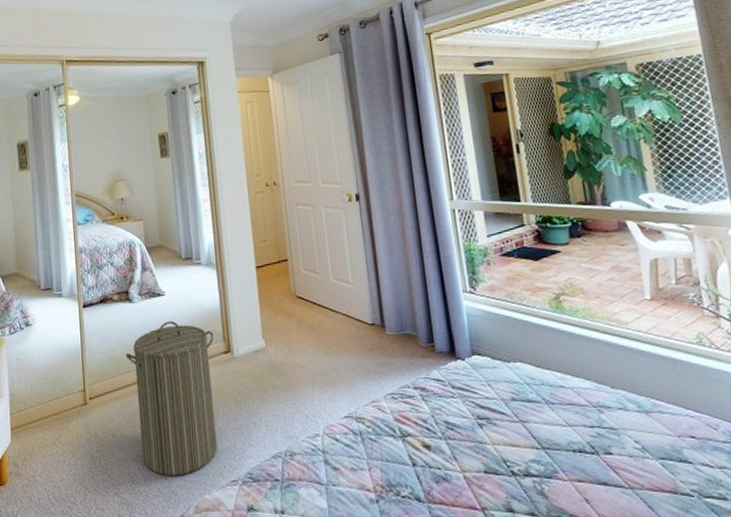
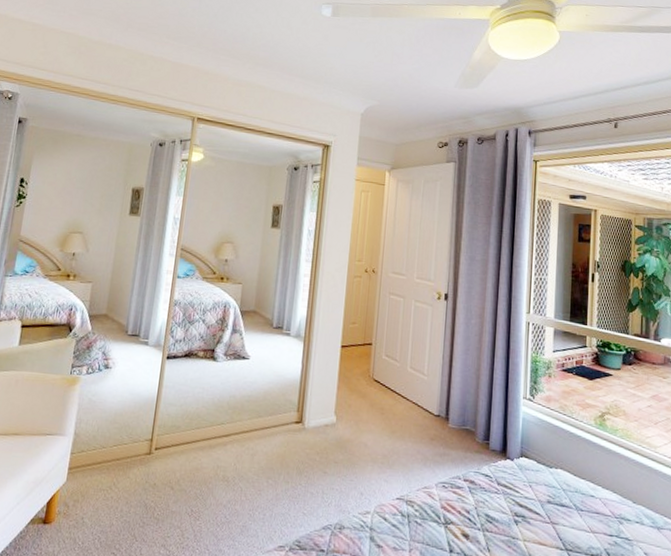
laundry hamper: present [125,321,218,476] -> none [197,385,290,536]

